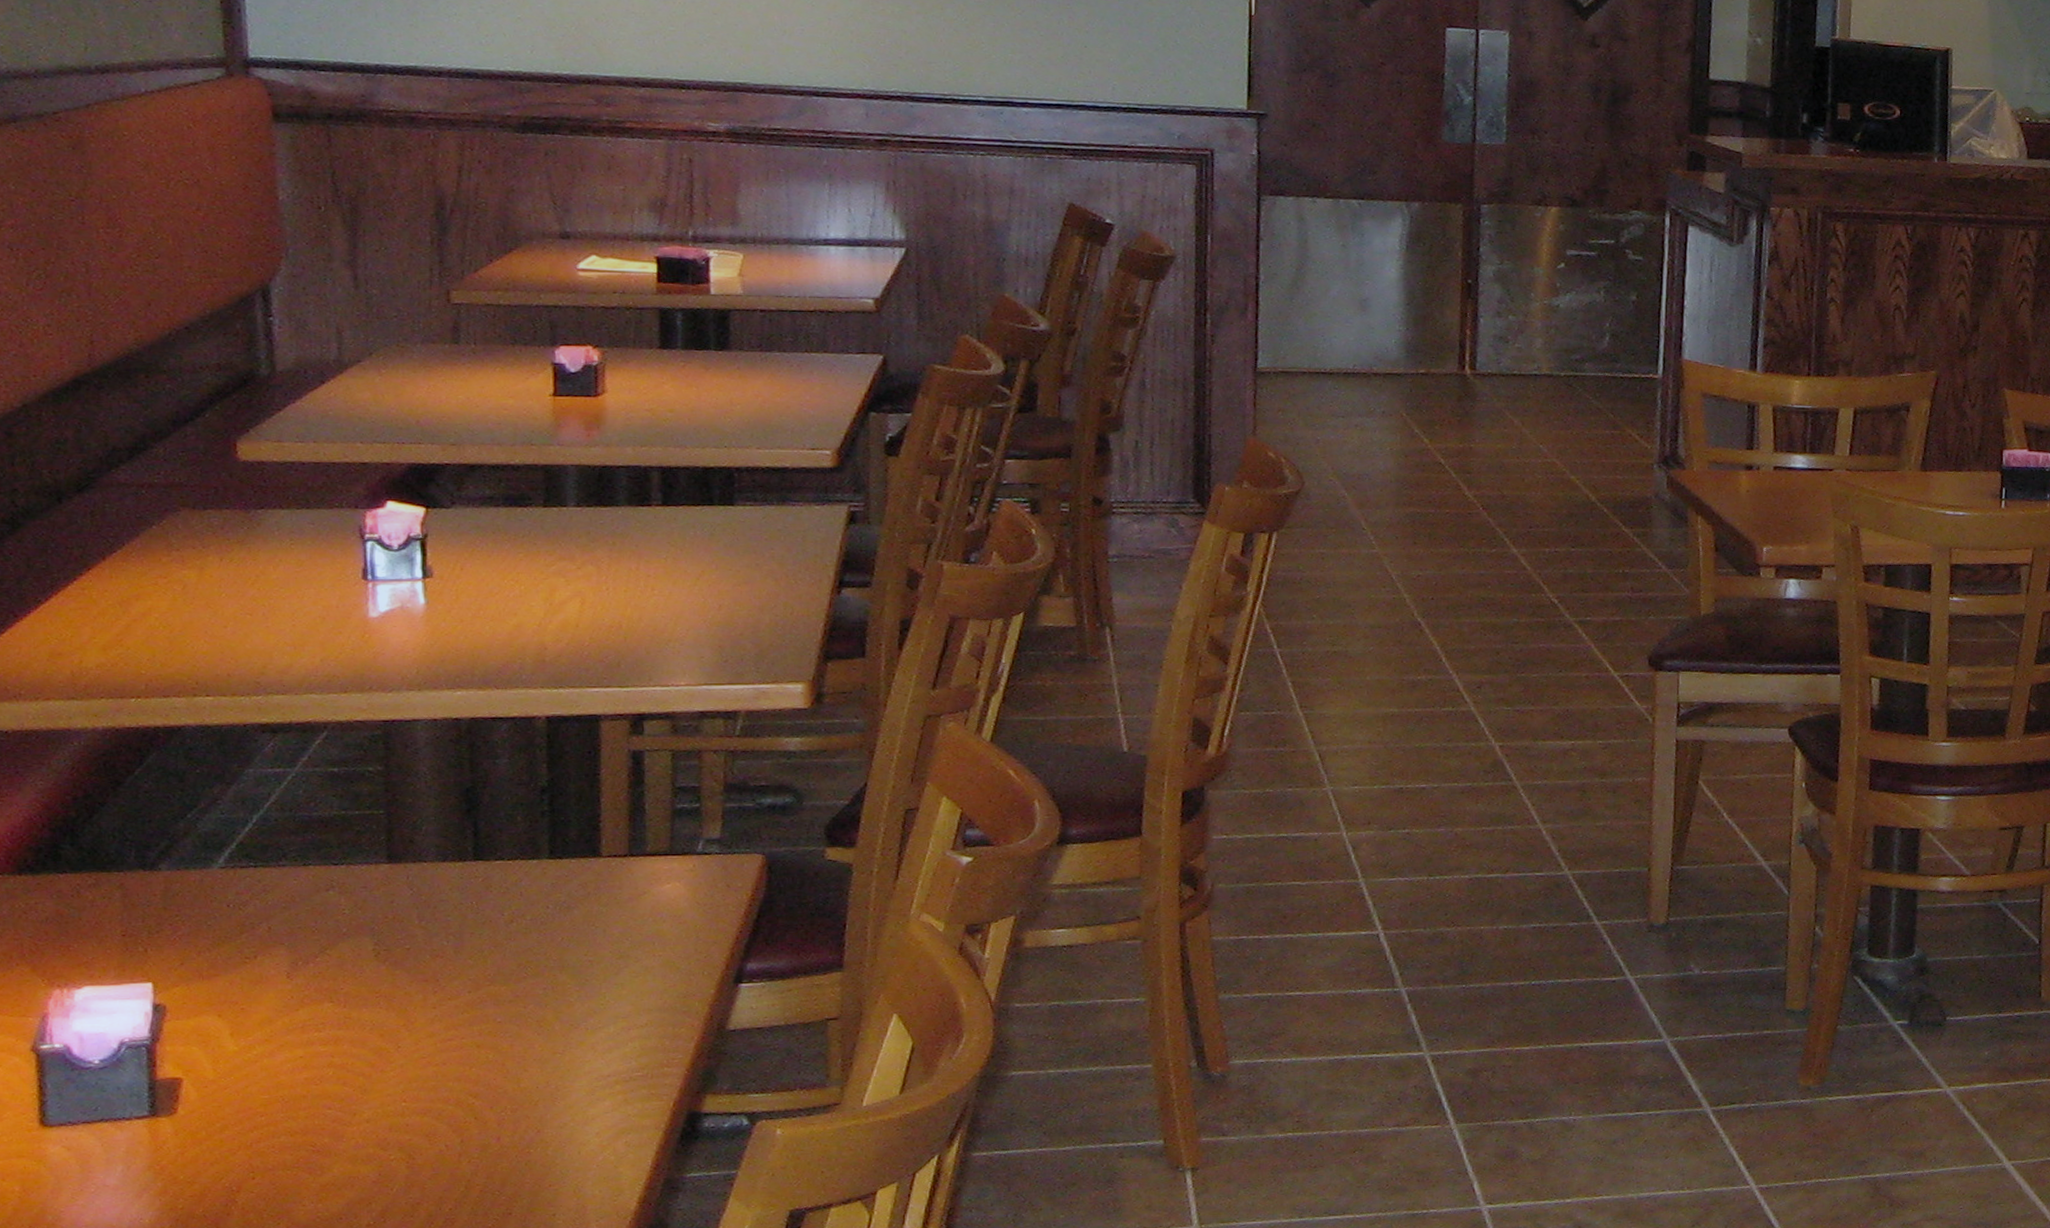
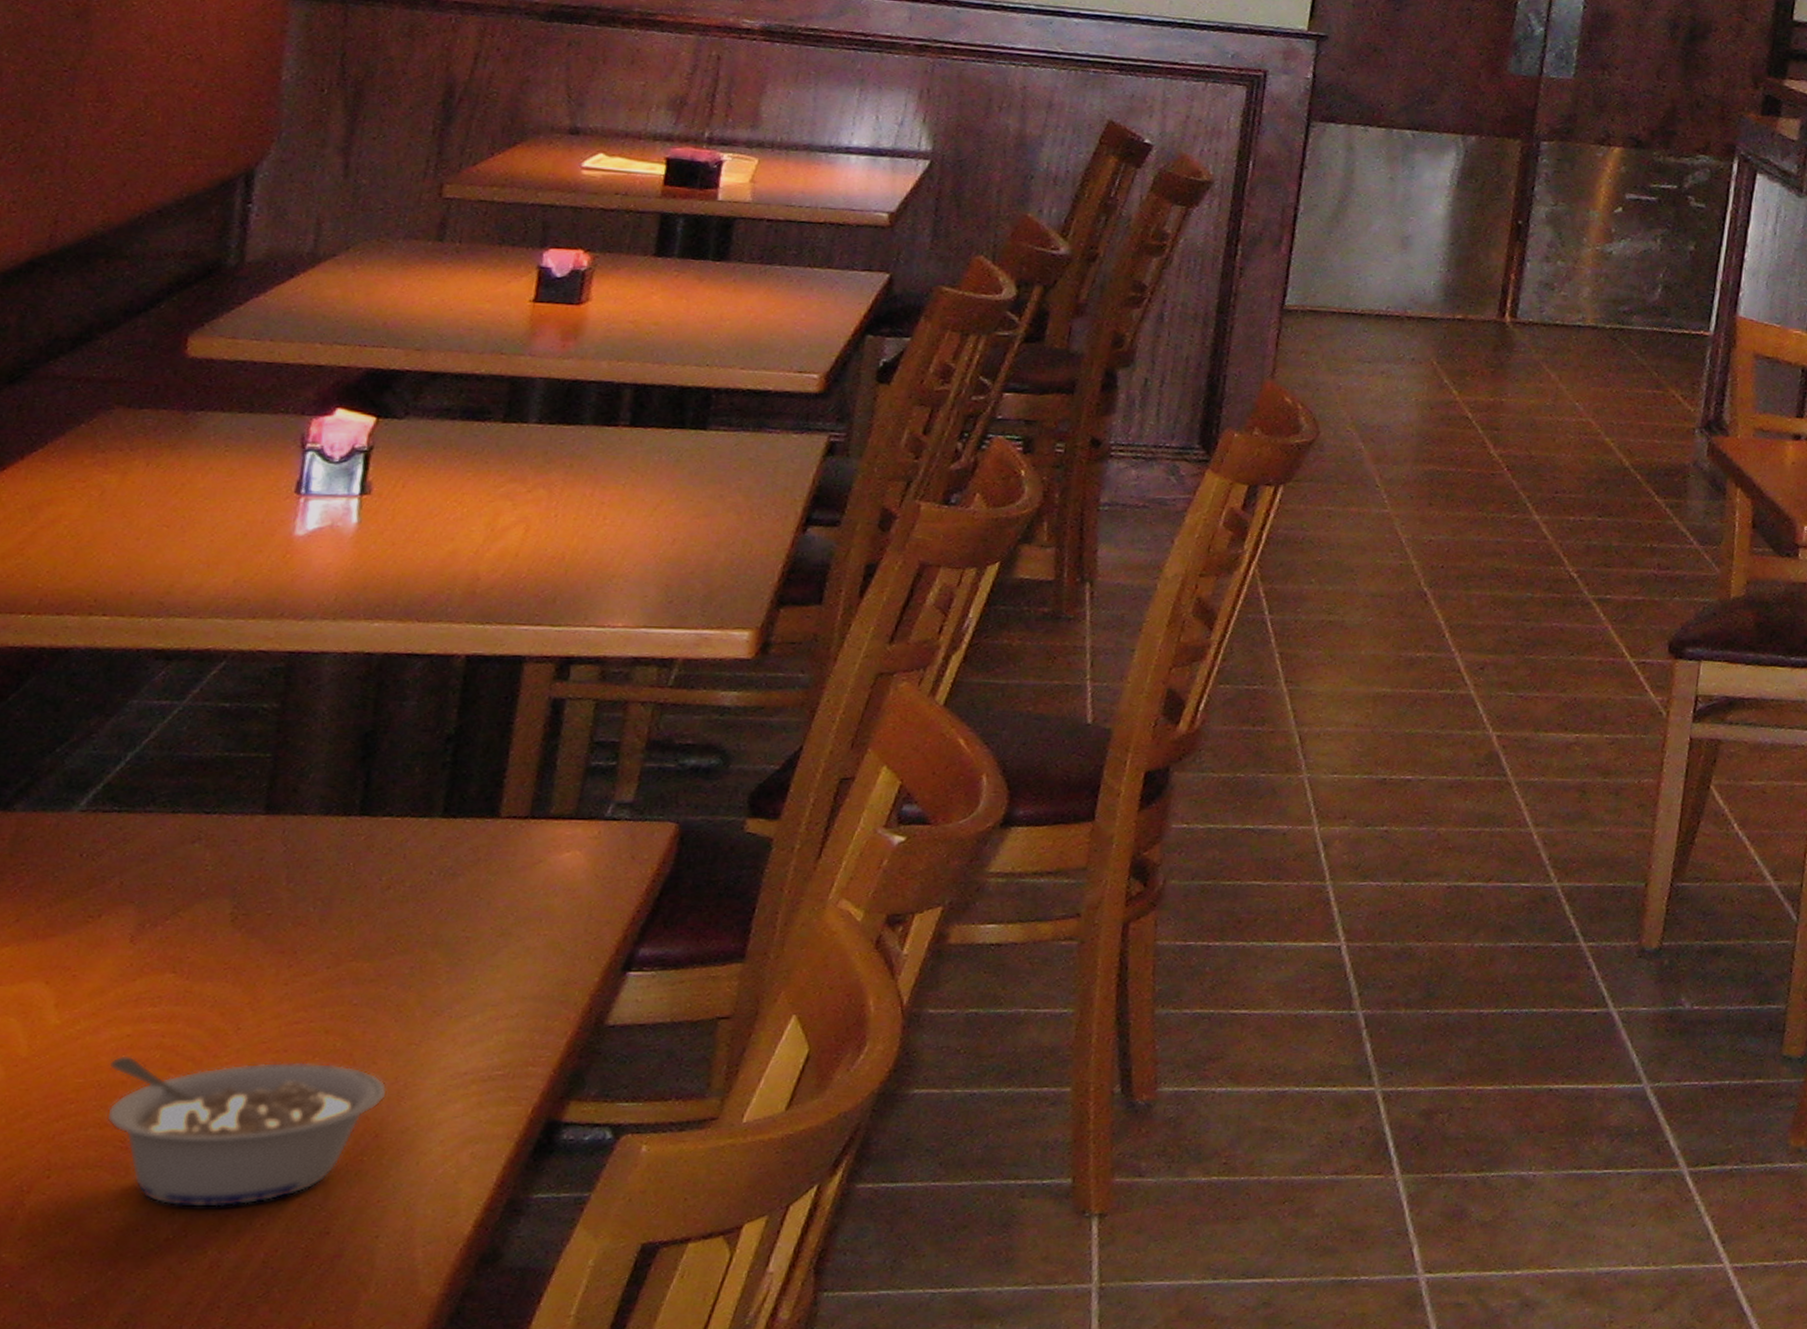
legume: none [289,1072,541,1198] -> present [106,1054,387,1208]

